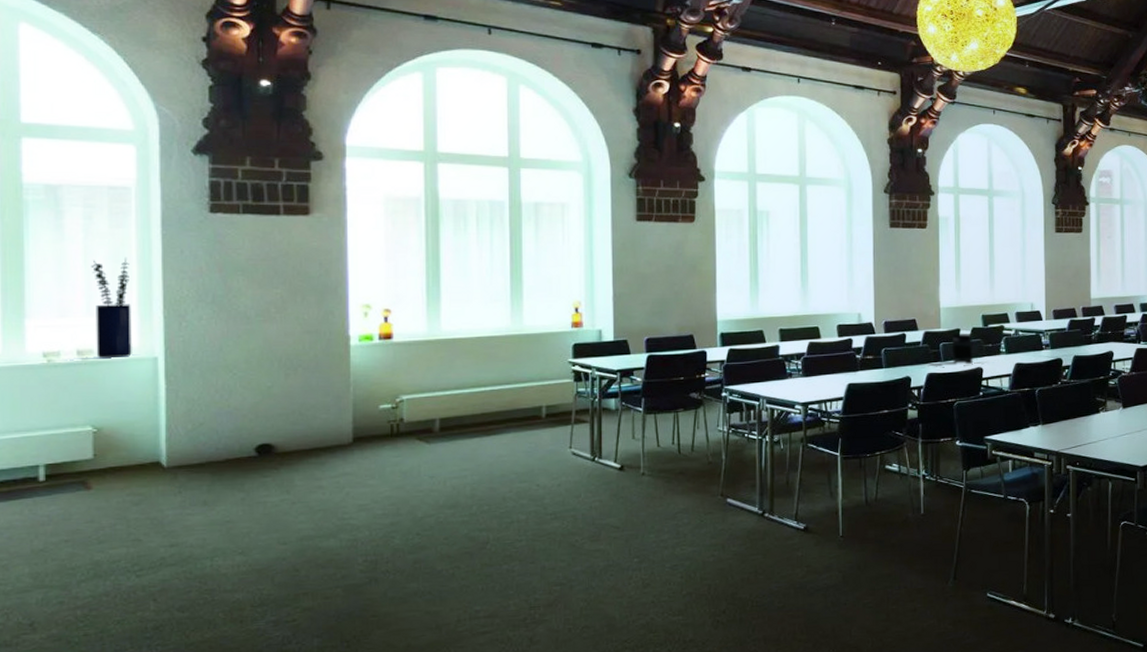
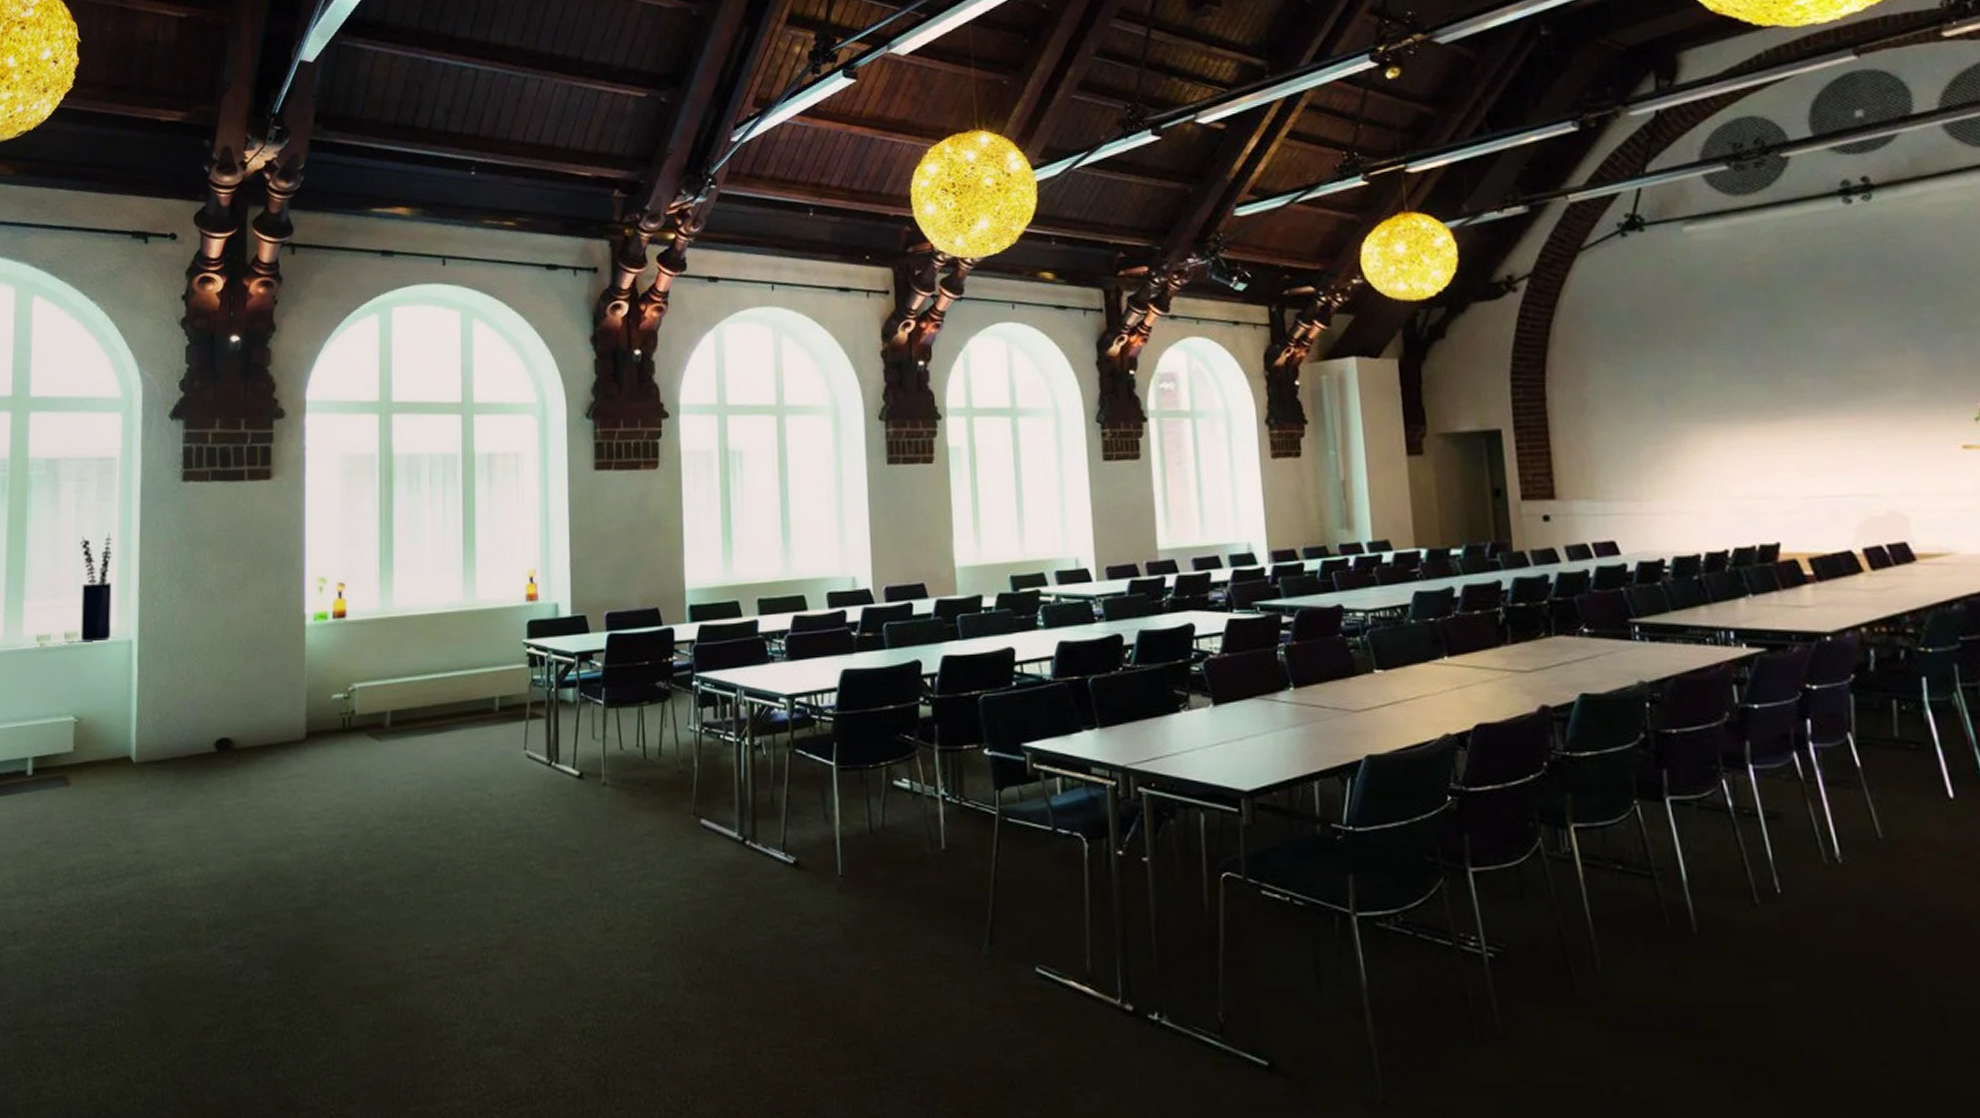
laptop: present [927,333,974,368] -> none [941,600,1003,649]

